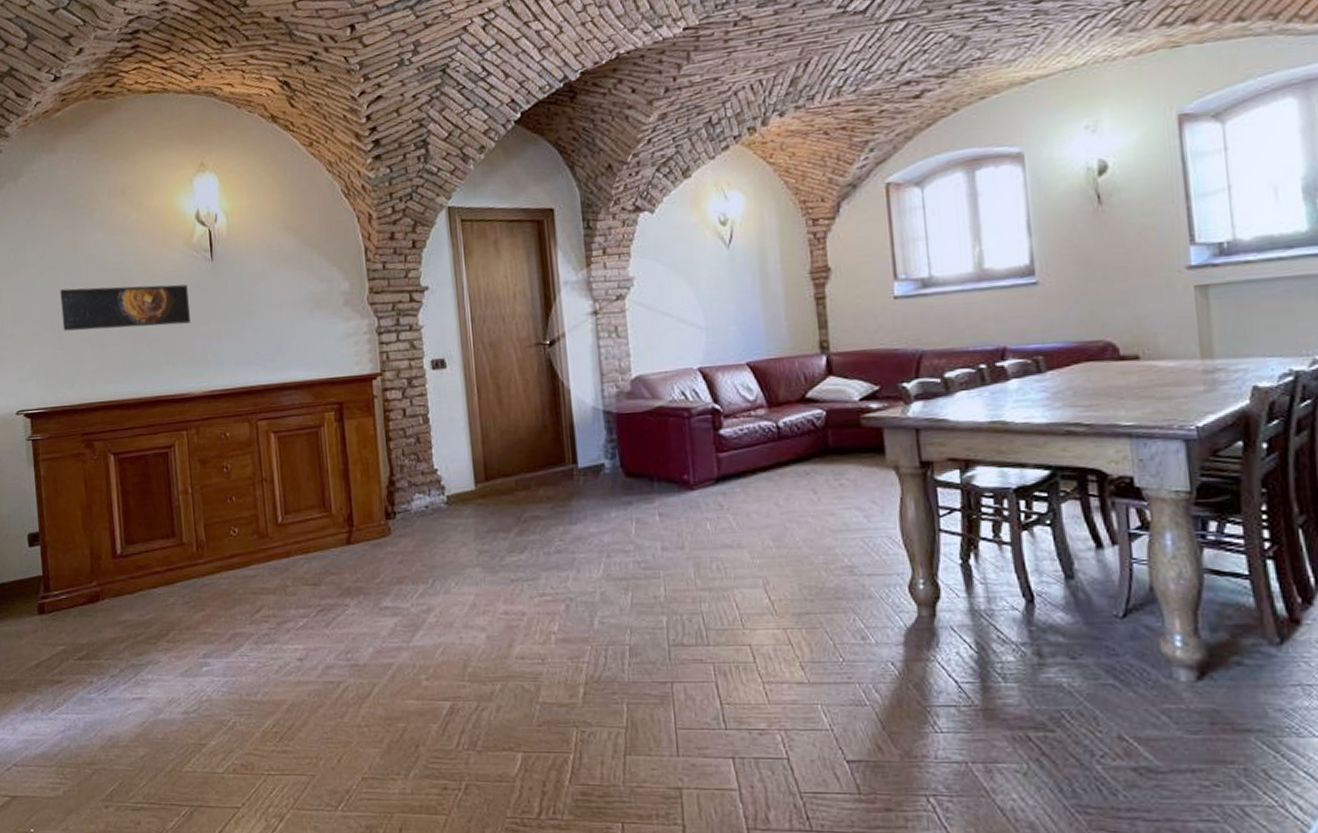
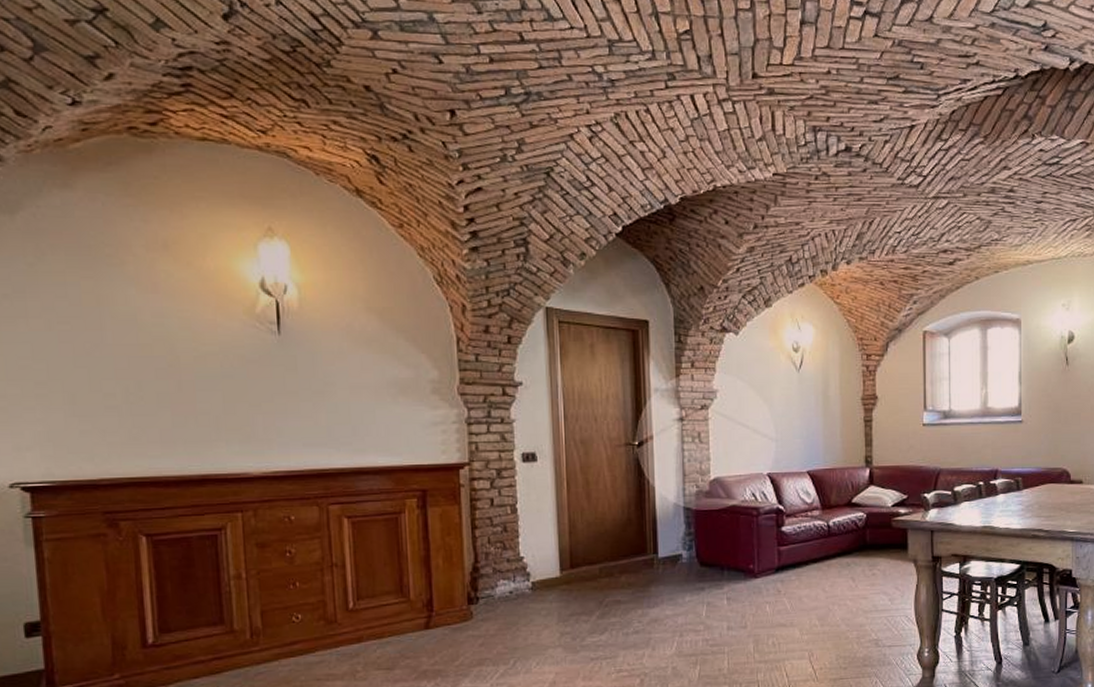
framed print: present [60,284,190,331] -> none [75,348,250,399]

